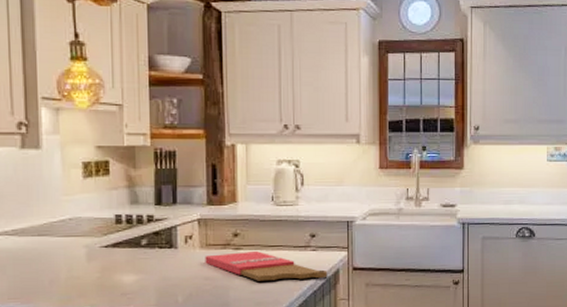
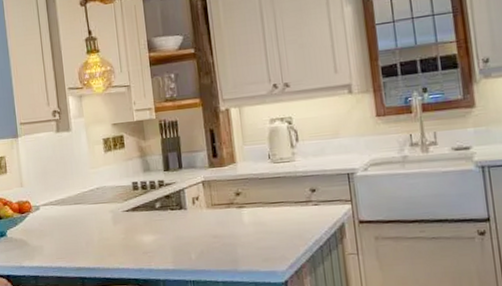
cutting board: present [205,251,328,281] -> none [211,208,333,238]

